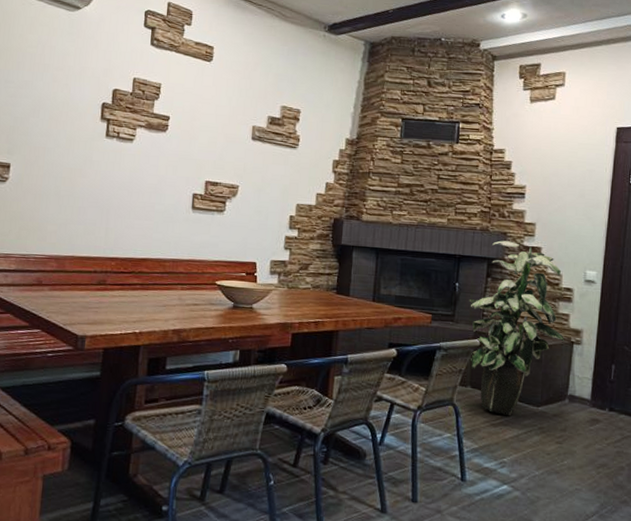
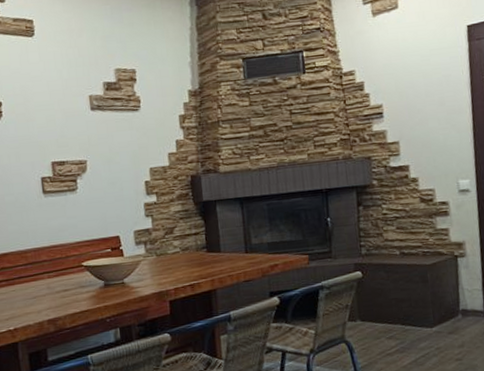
indoor plant: present [469,240,564,416] -> none [343,164,447,343]

